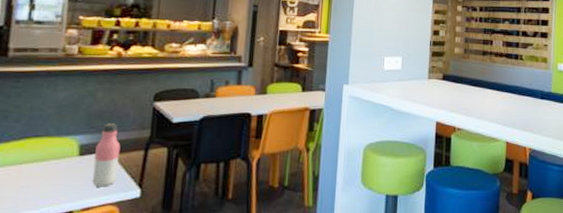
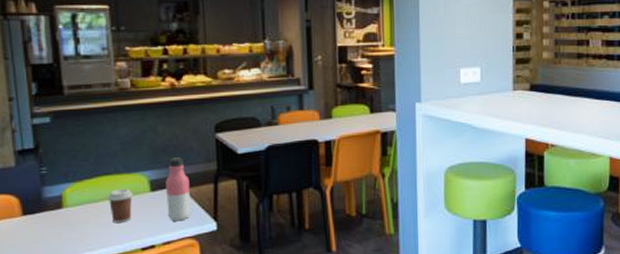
coffee cup: none [32,152,61,187] -> present [107,189,134,224]

